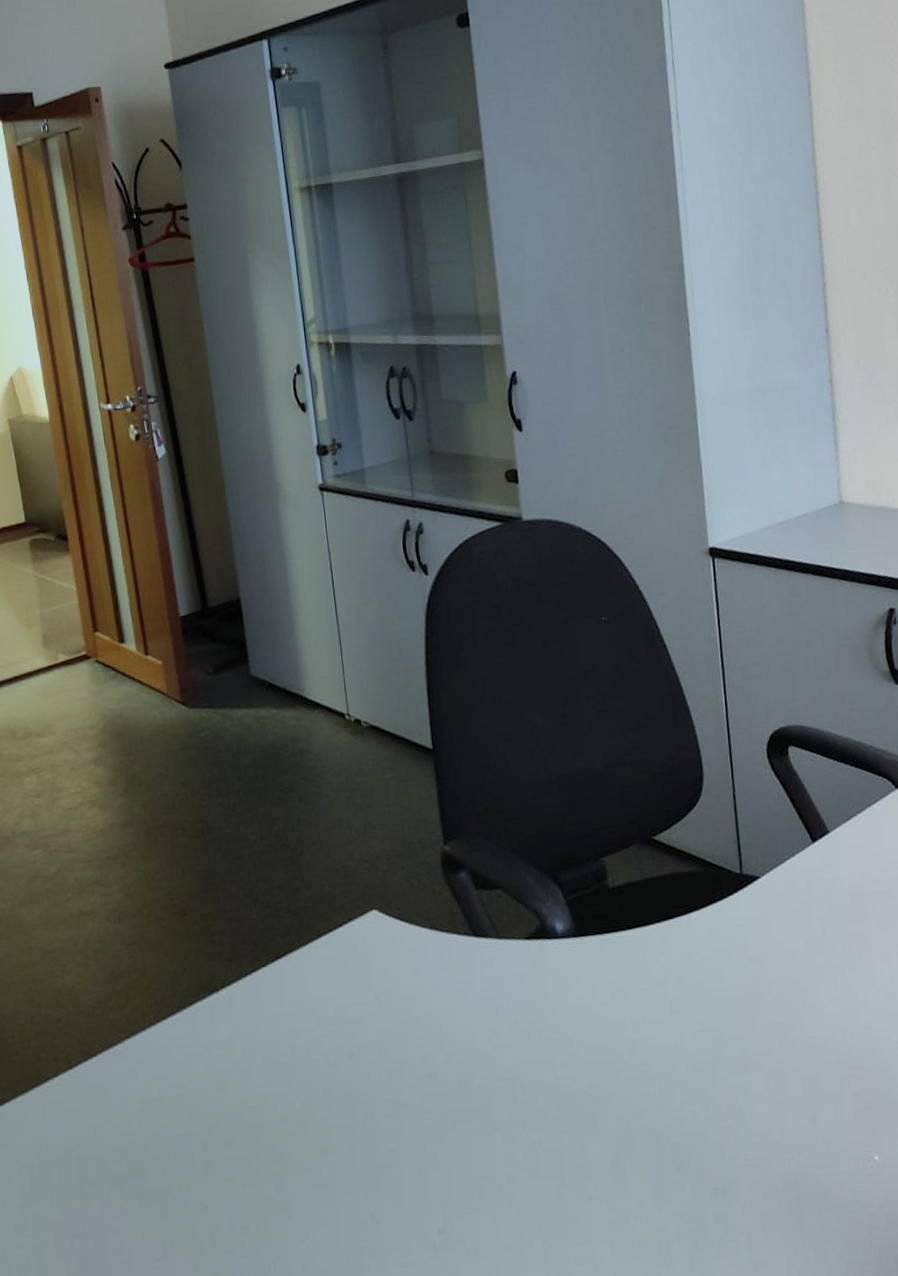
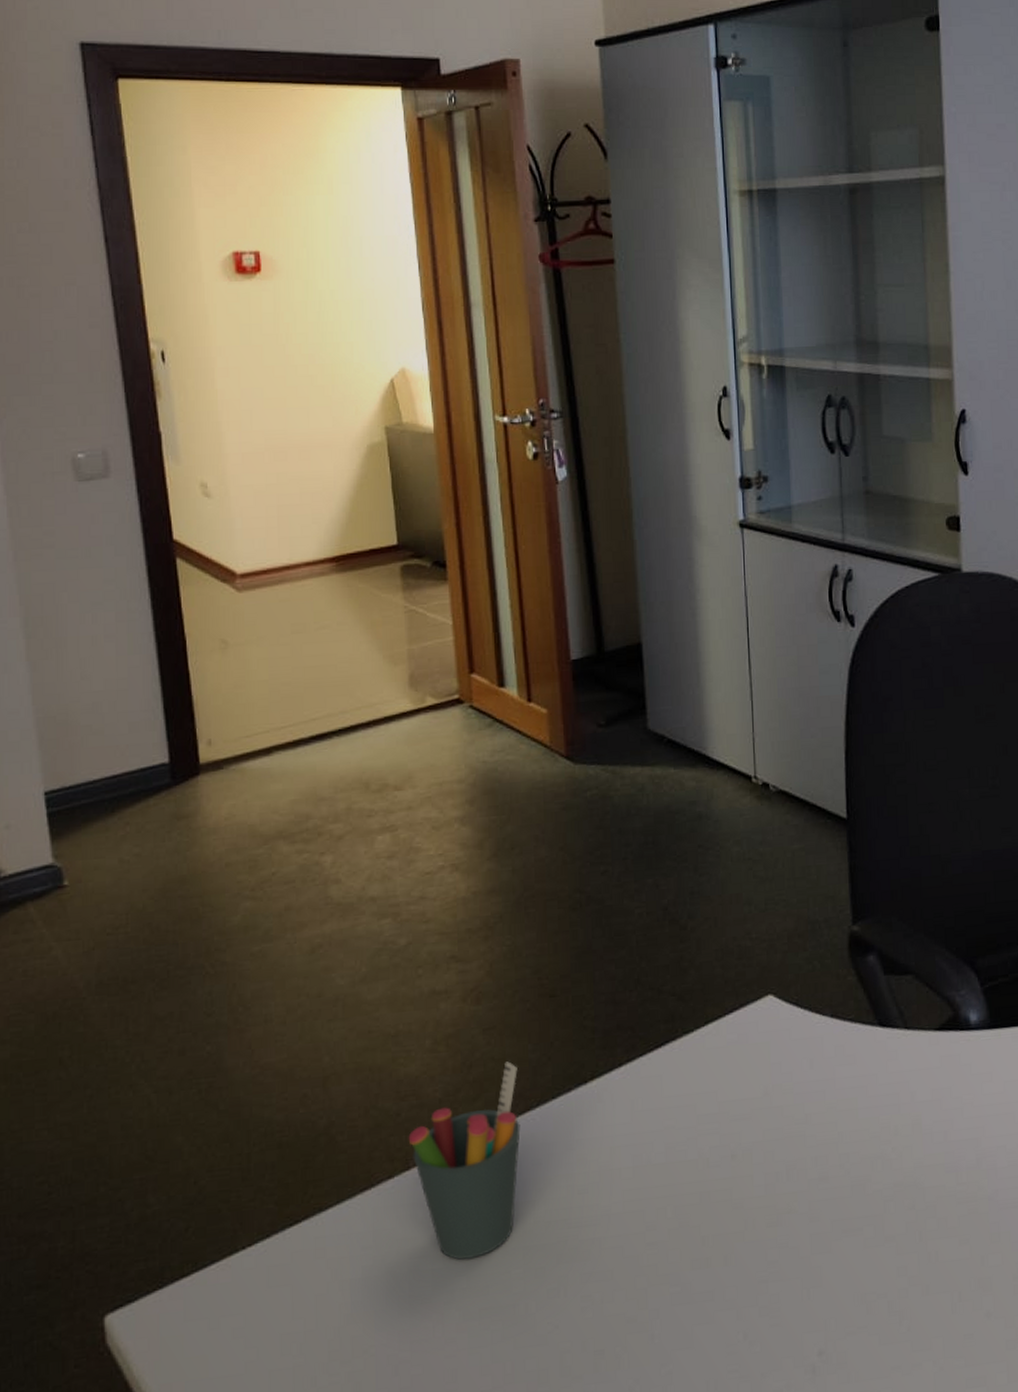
pen holder: none [69,973,164,1148] -> present [408,1061,521,1260]

